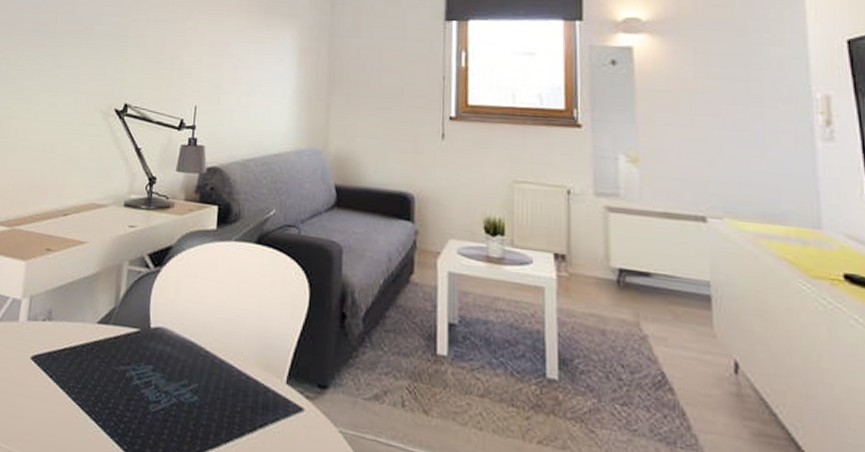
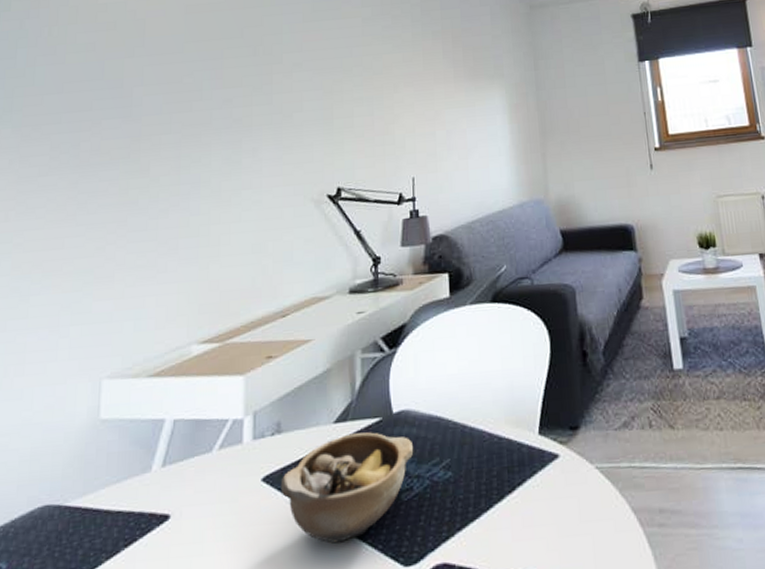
bowl: none [45,336,166,433] -> present [280,432,414,544]

